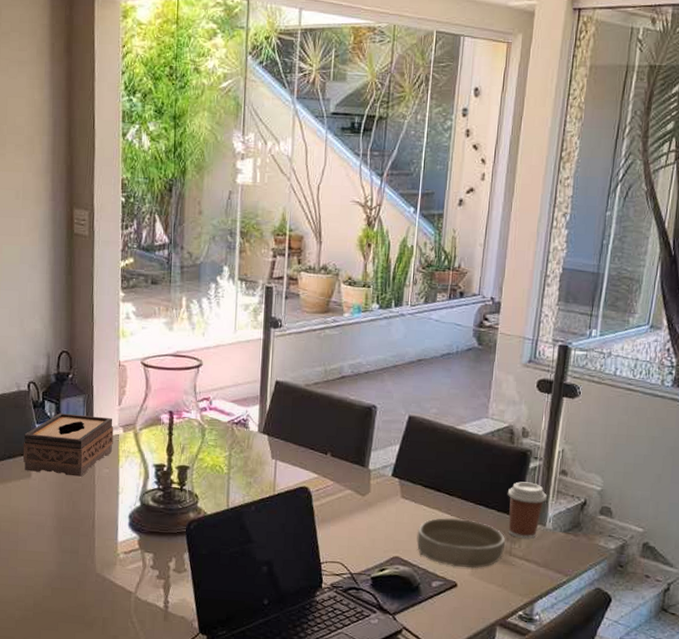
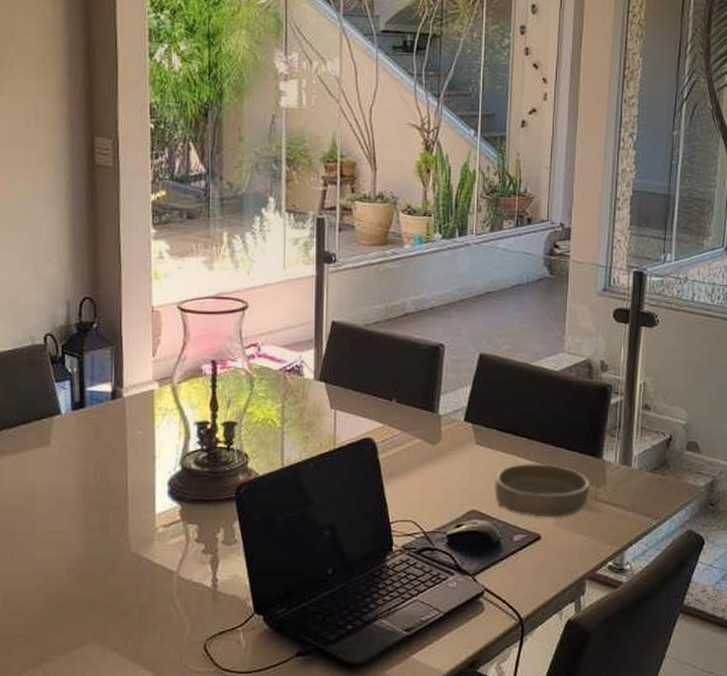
tissue box: present [23,413,114,477] -> none [39,368,148,441]
coffee cup: present [507,481,547,539] -> none [589,419,630,481]

